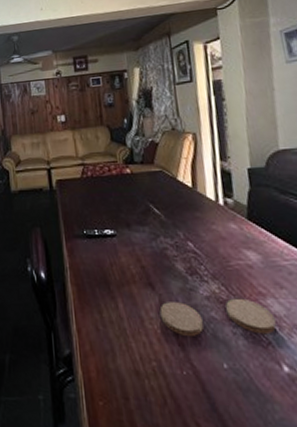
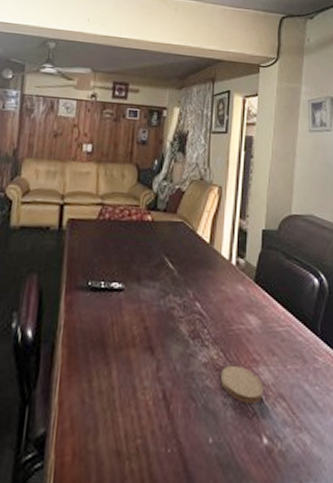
coaster: present [159,302,203,337] -> none [154,369,196,409]

